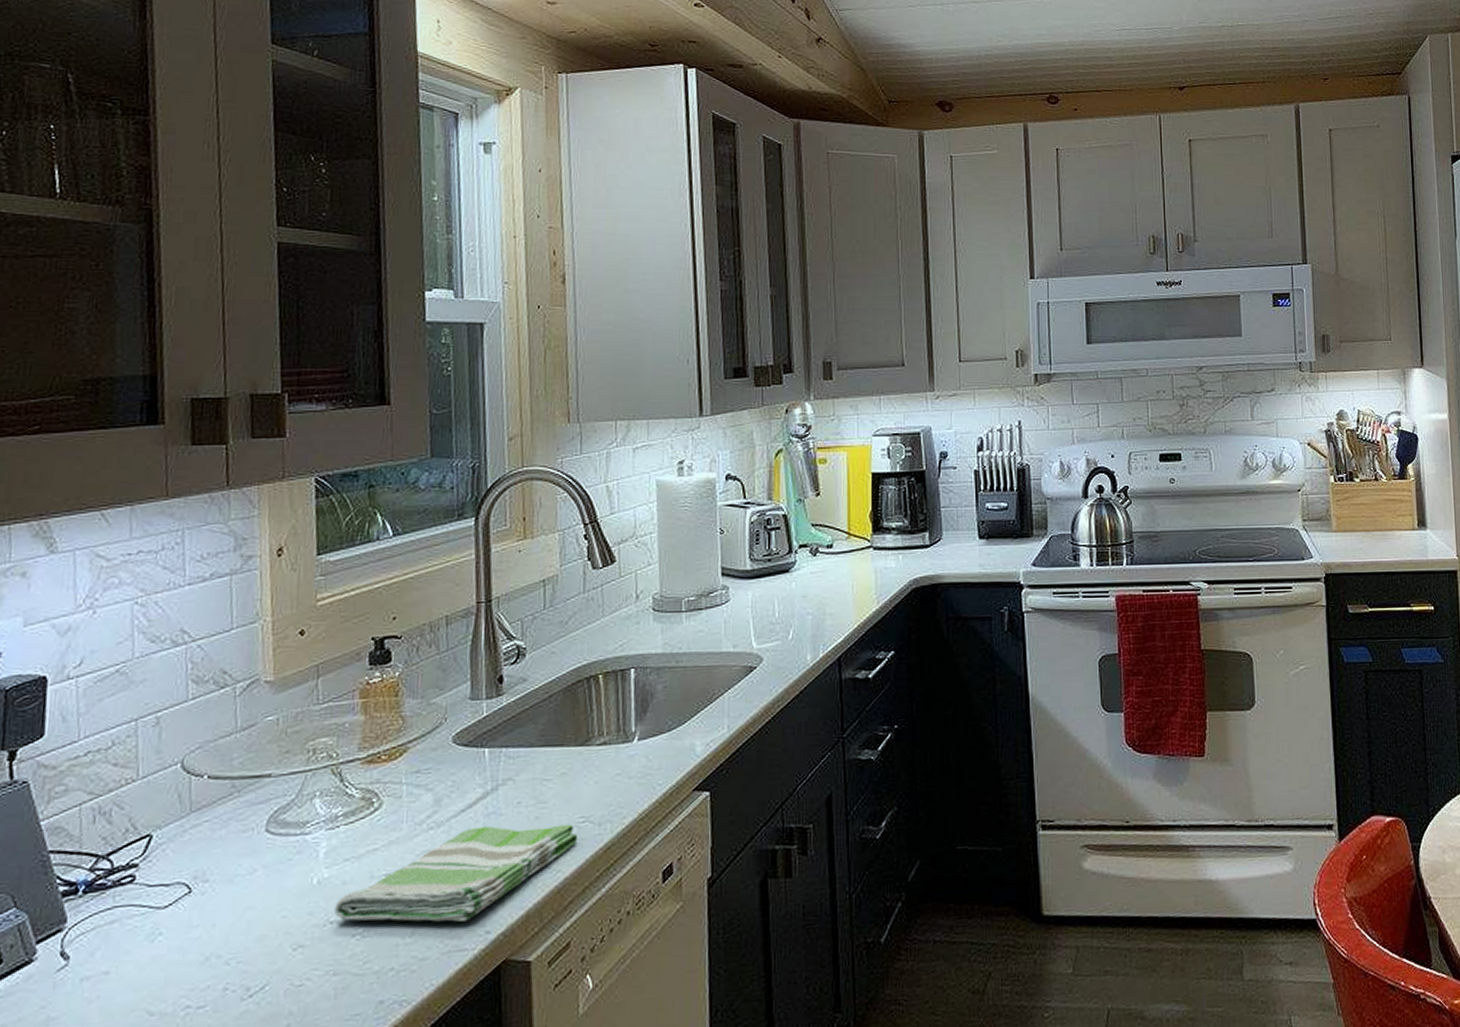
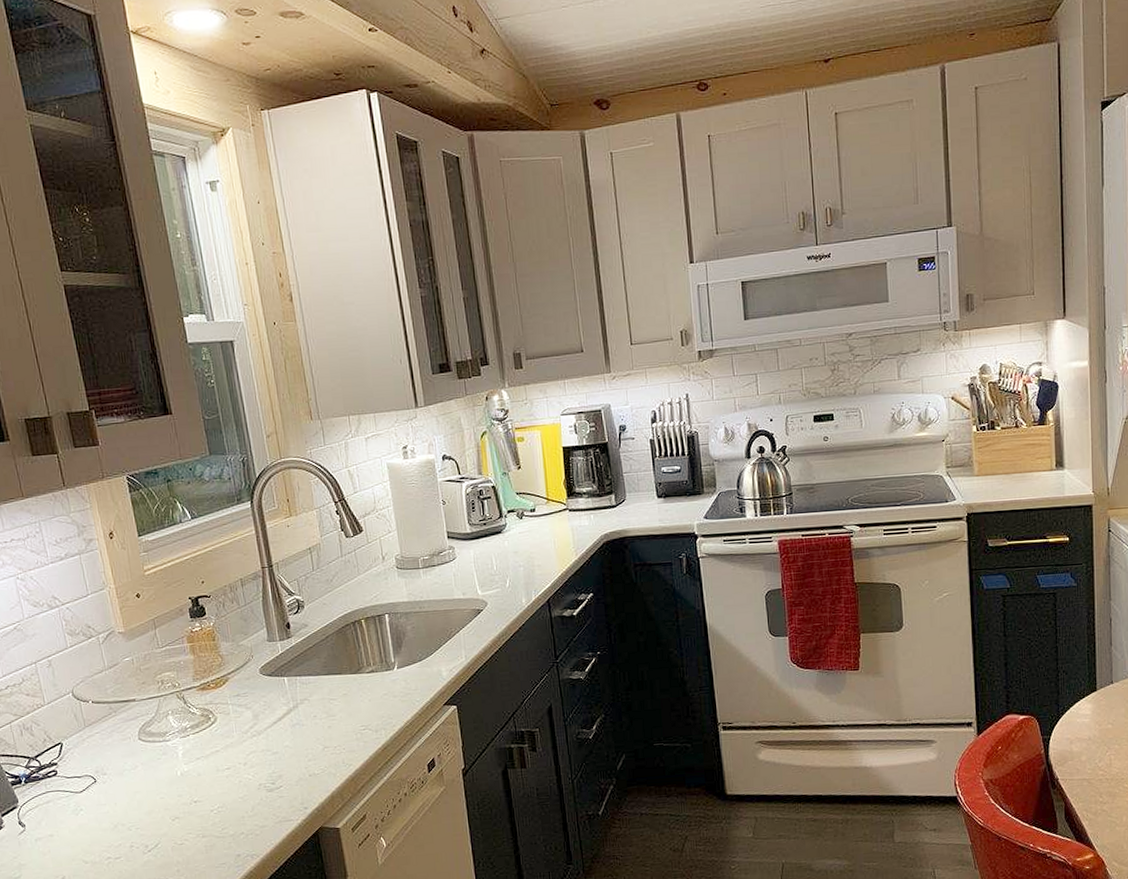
dish towel: present [334,824,578,922] -> none [196,731,362,801]

